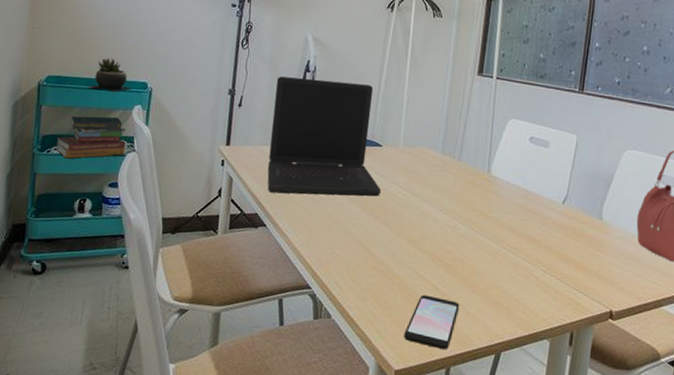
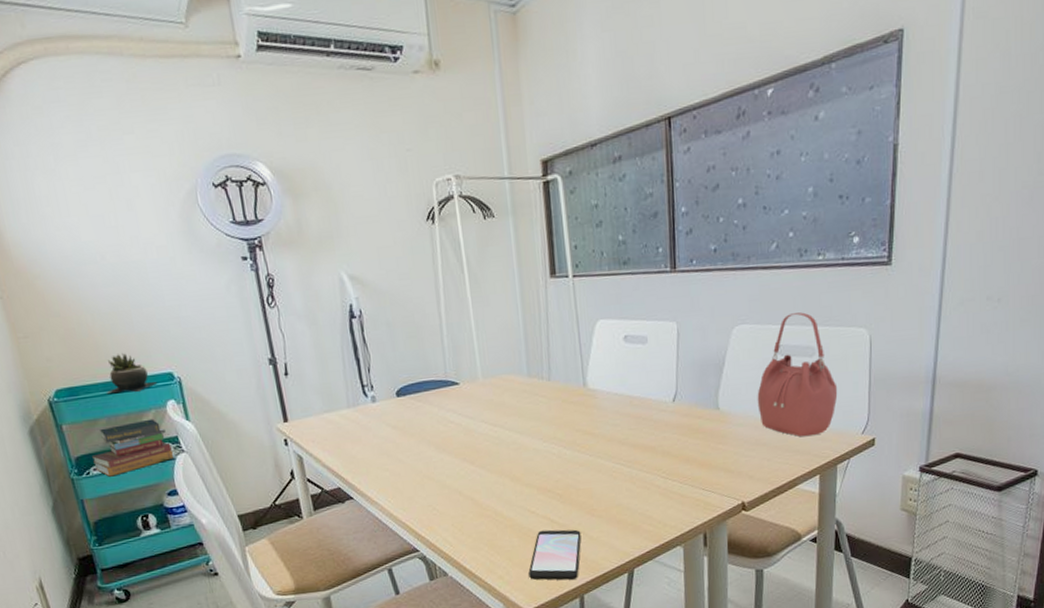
laptop: present [267,76,382,196] -> none [319,317,470,462]

